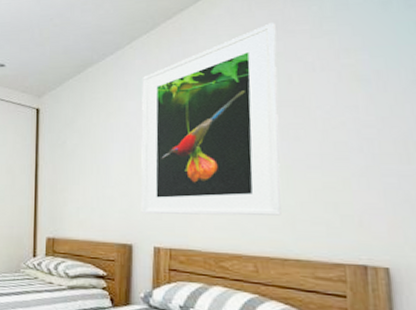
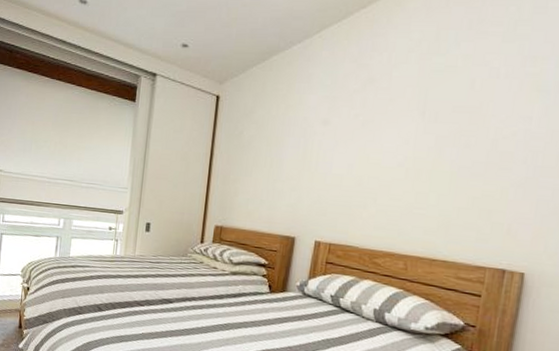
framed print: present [141,23,281,216] -> none [307,22,470,219]

